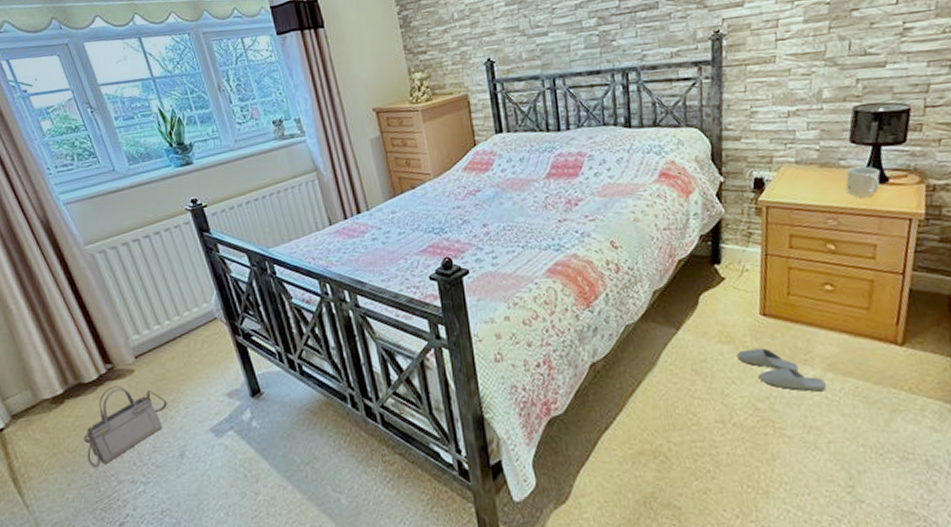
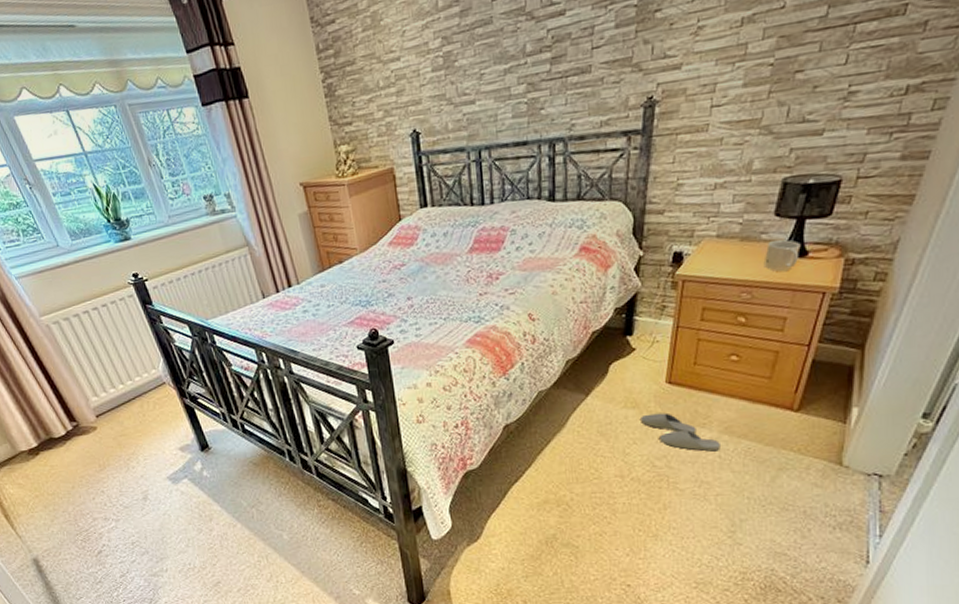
handbag: present [83,386,167,469] -> none [59,440,128,508]

